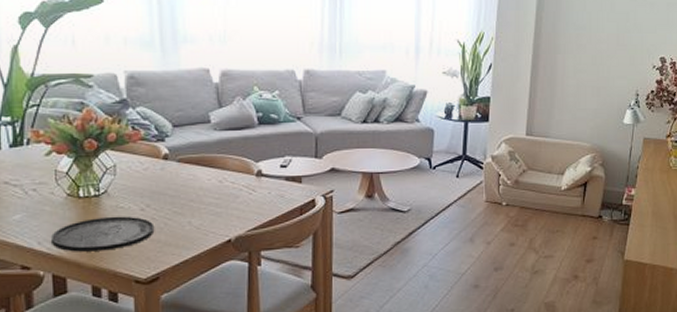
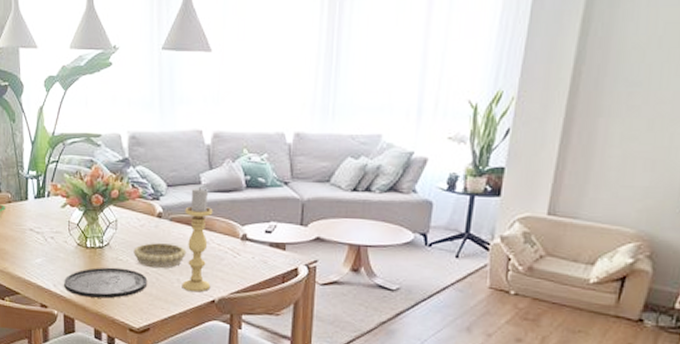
decorative bowl: none [137,186,198,213] -> present [133,243,187,269]
candle holder: none [194,127,226,234] -> present [182,188,213,292]

